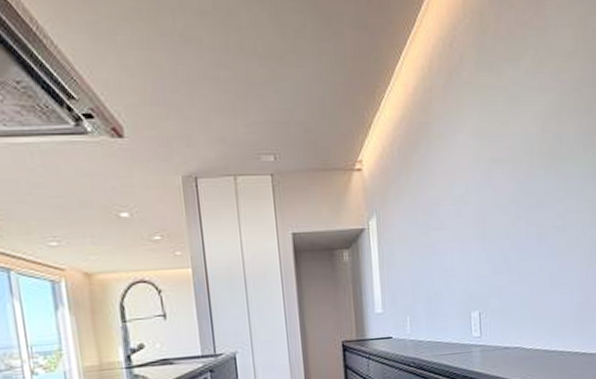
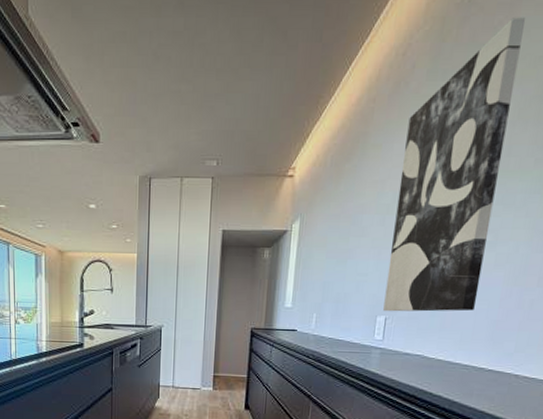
wall art: none [466,15,559,306] -> present [383,17,526,312]

